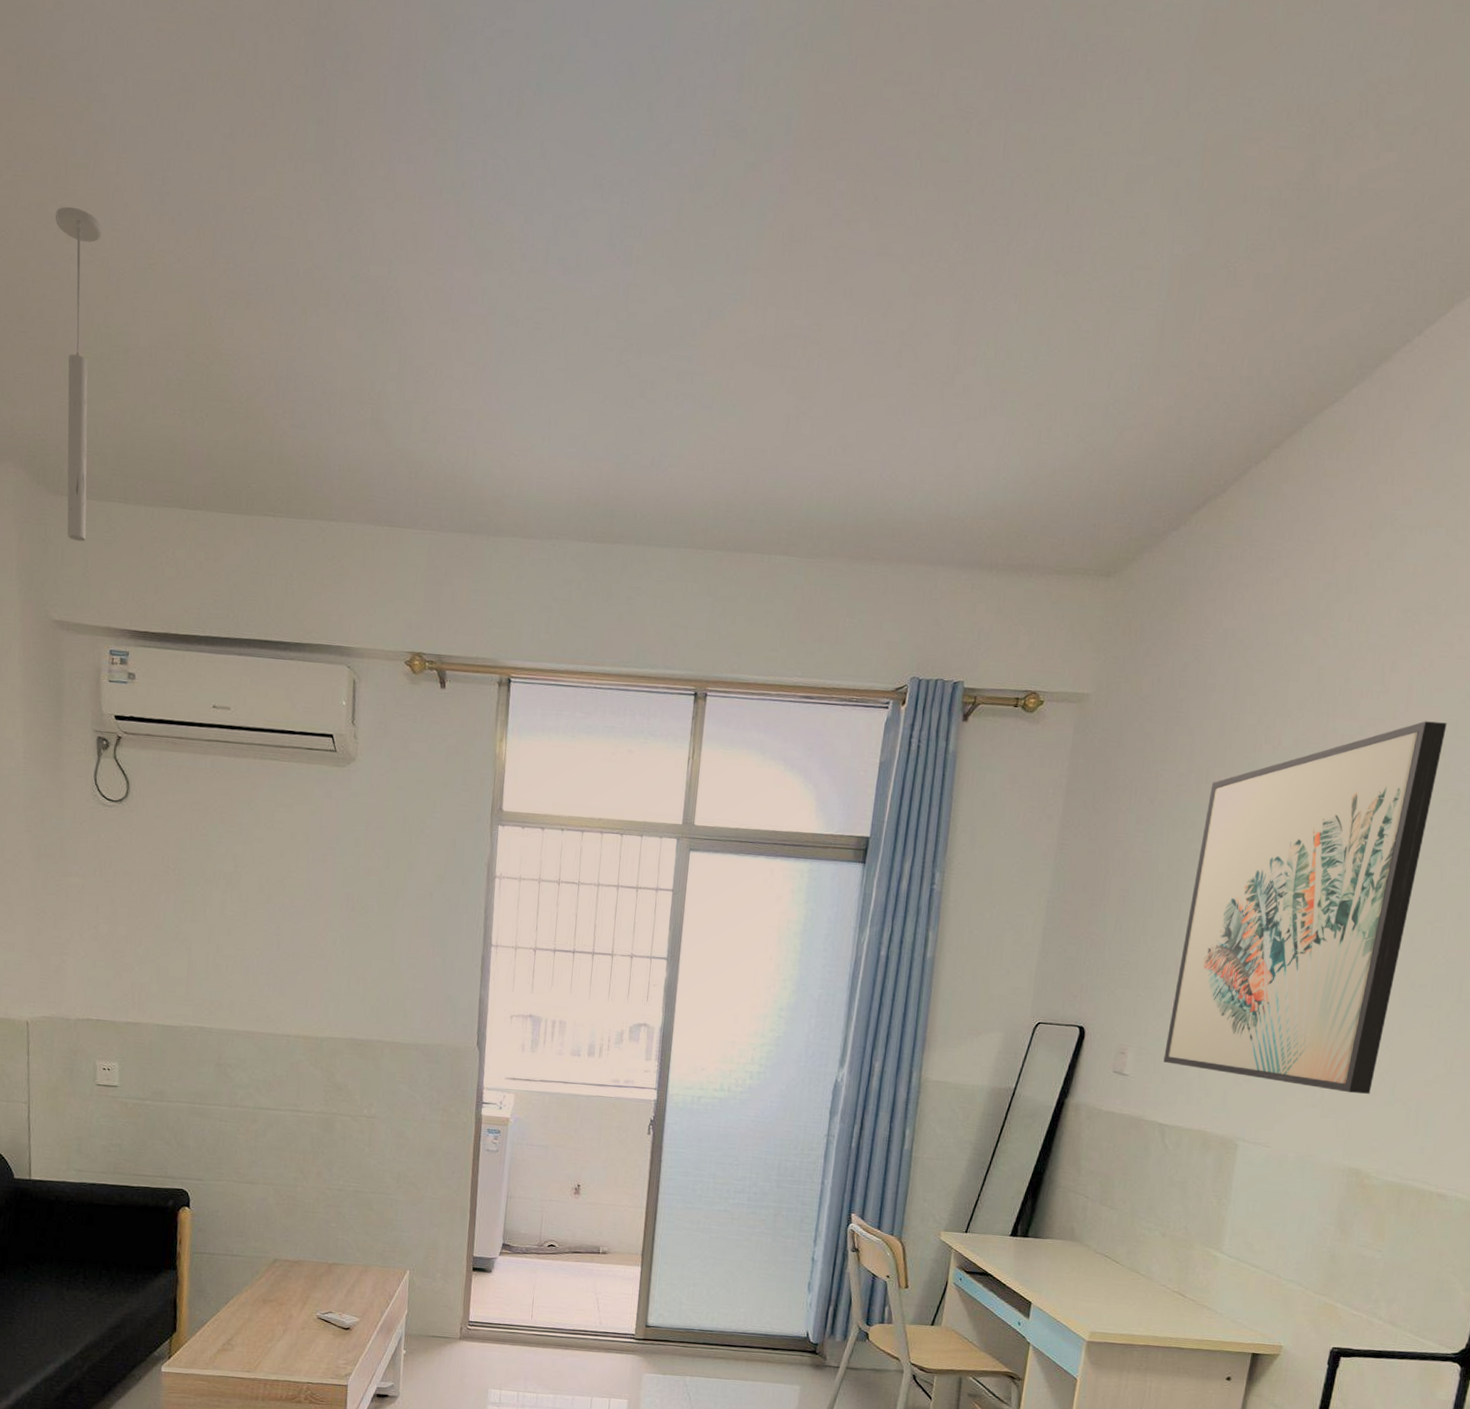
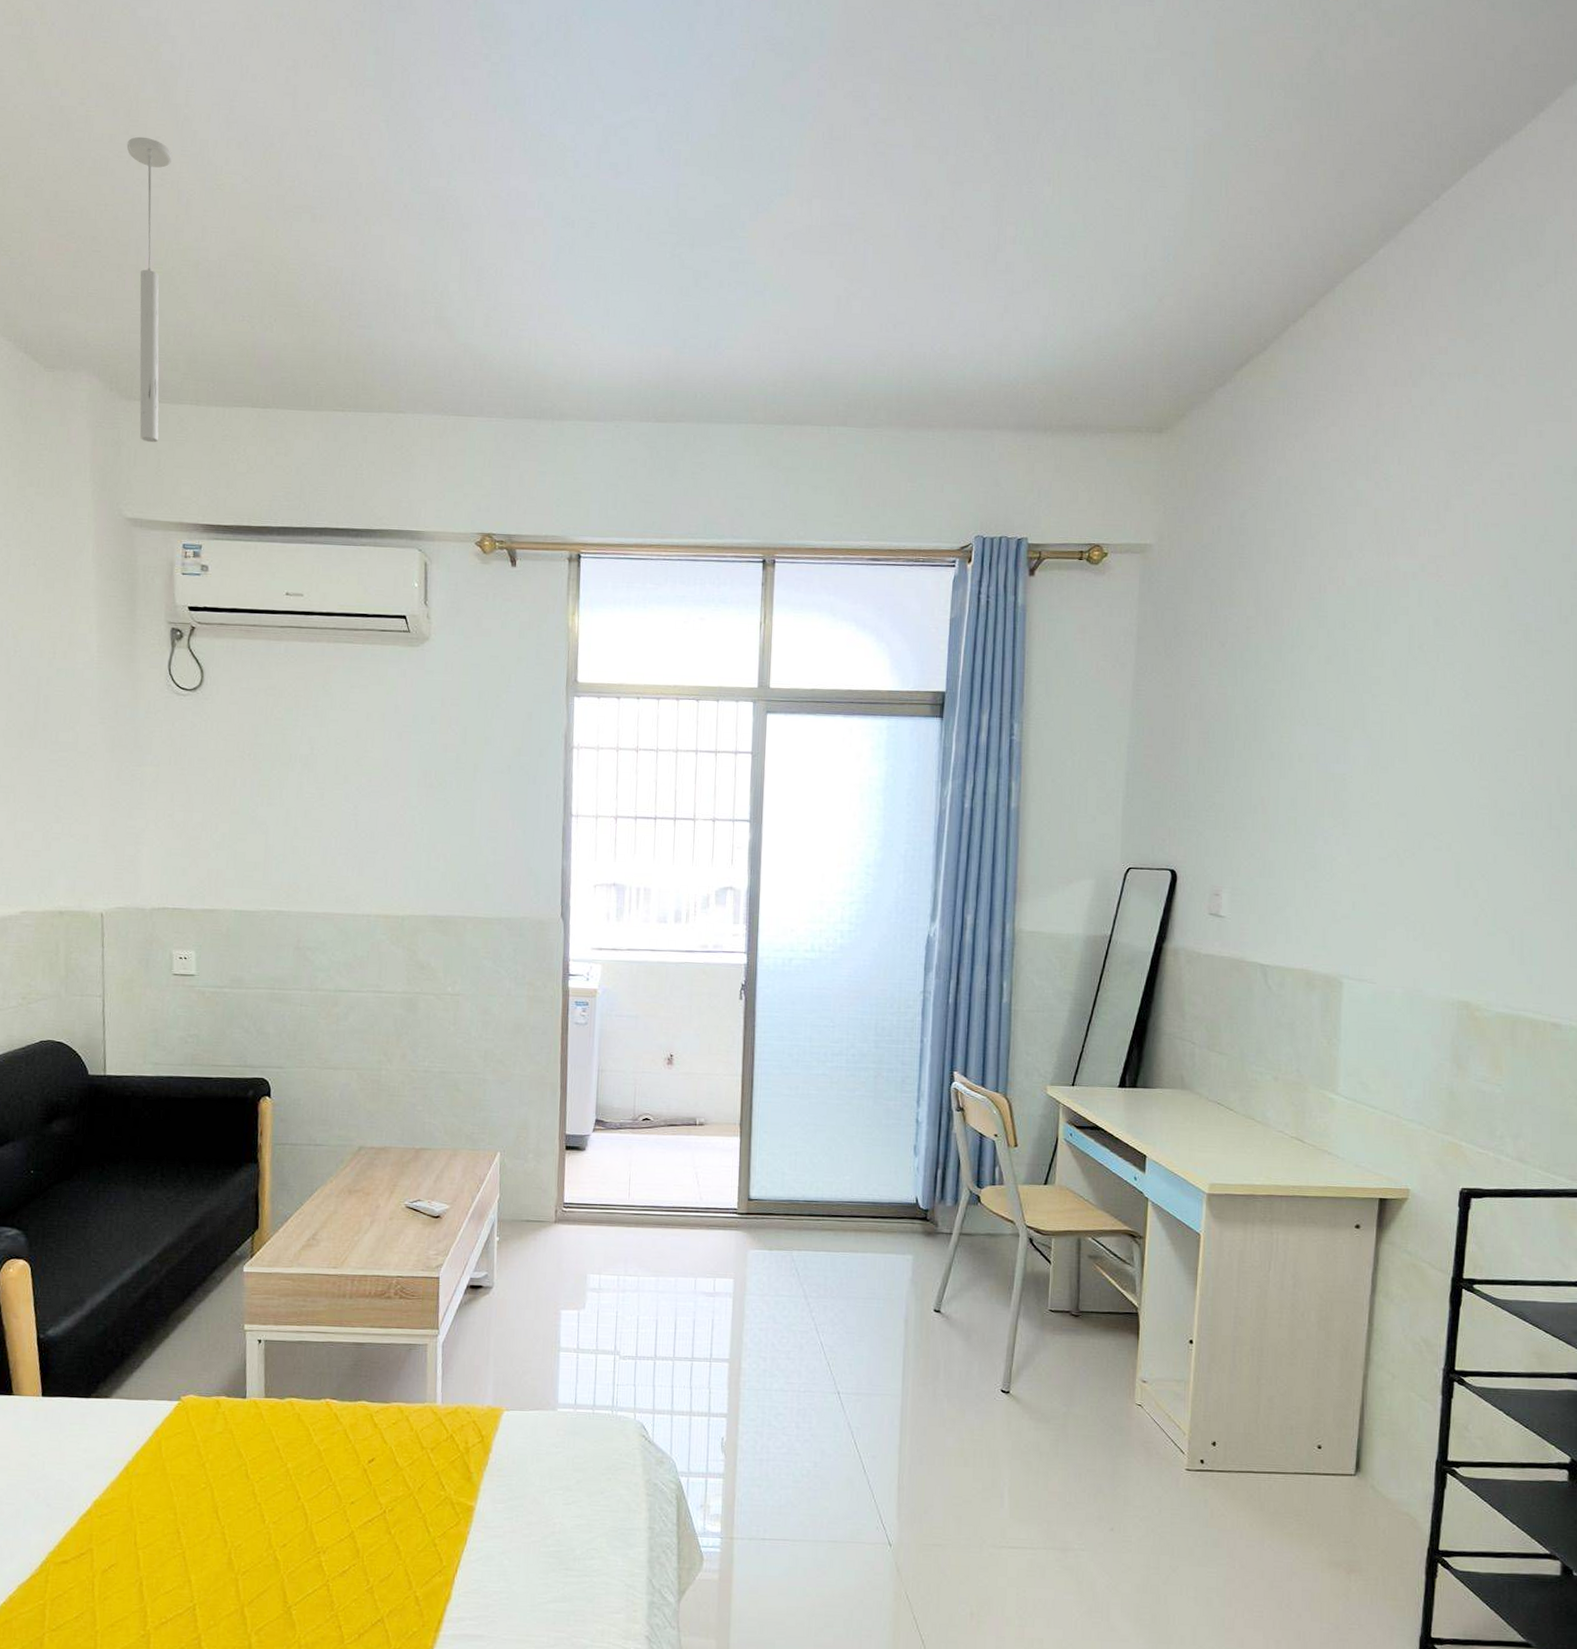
wall art: present [1163,721,1447,1094] -> none [1259,556,1506,925]

